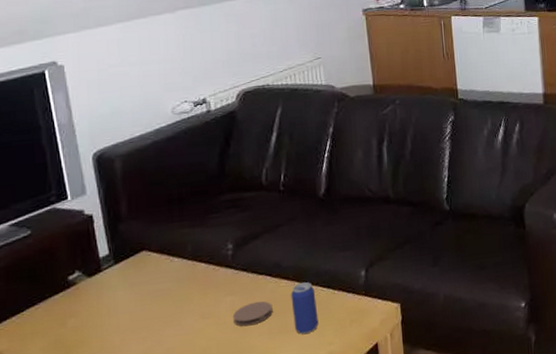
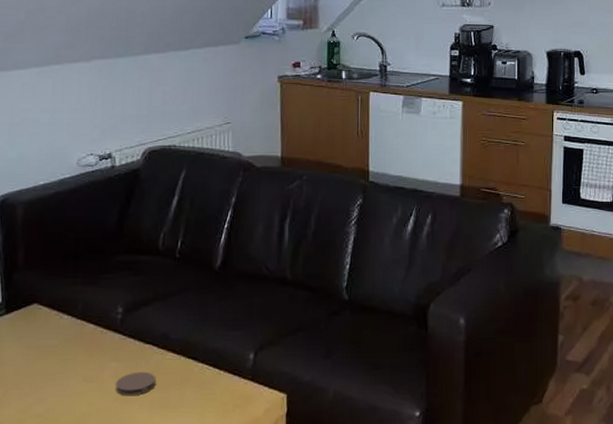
beverage can: present [291,281,319,334] -> none [175,357,201,412]

